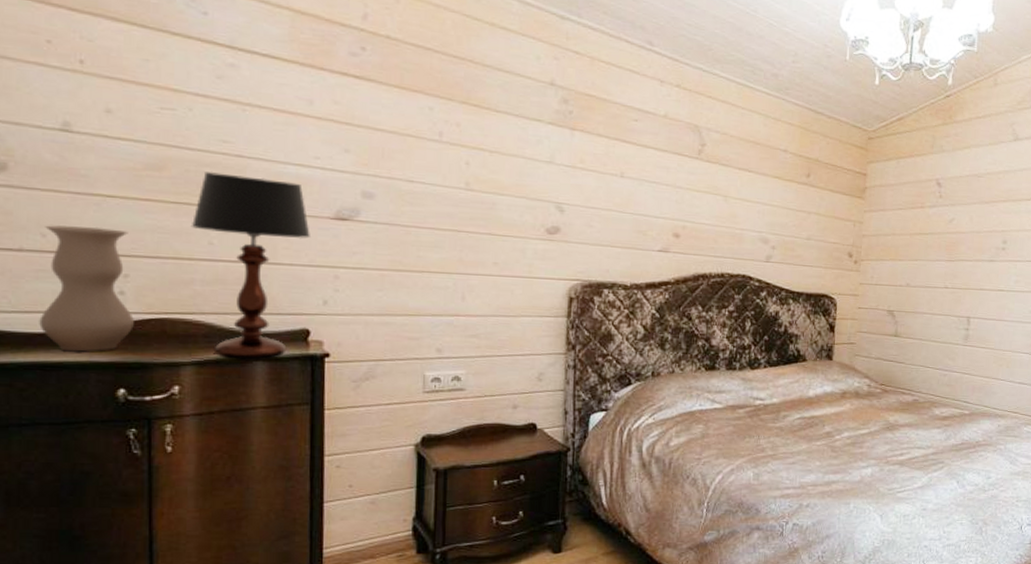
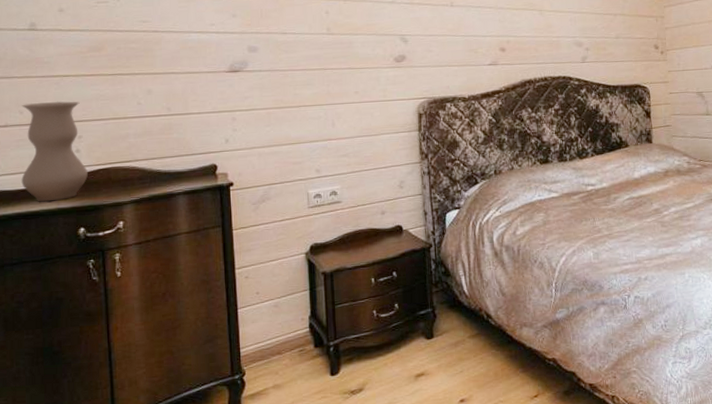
table lamp: present [190,172,310,362] -> none [124,46,212,197]

